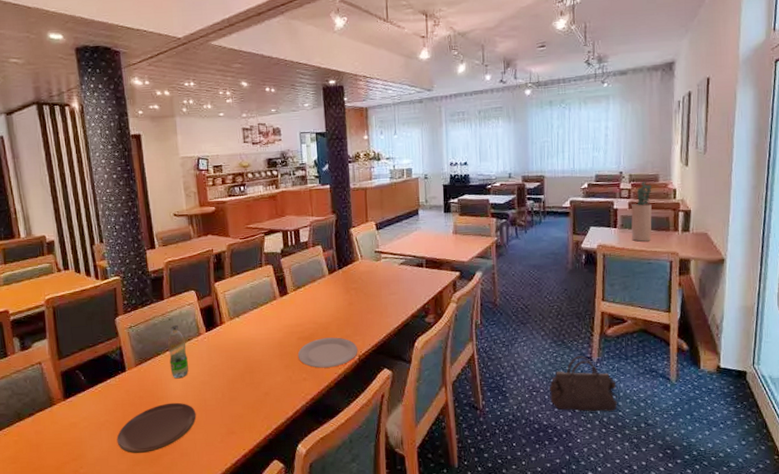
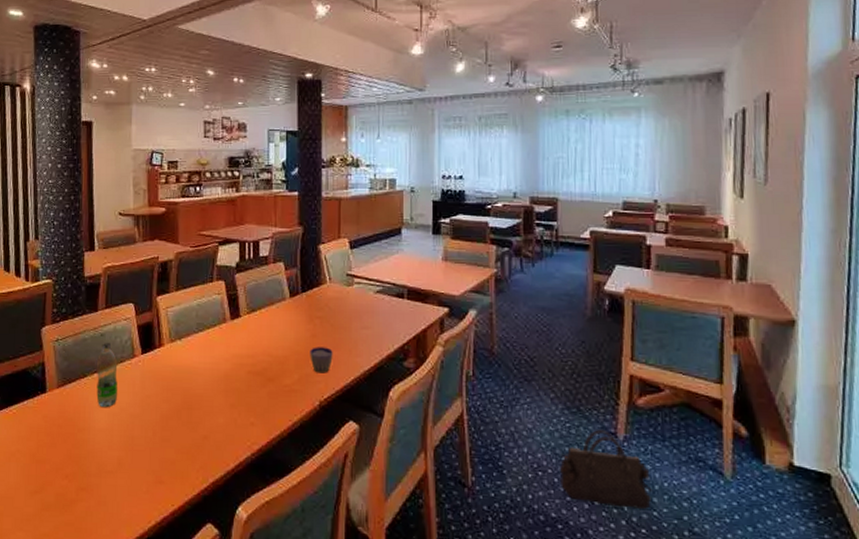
plate: present [117,402,196,454] -> none [26,436,121,496]
plate: present [297,337,358,368] -> none [246,374,319,413]
cup: none [348,312,368,334] -> present [310,347,333,373]
vase: present [631,179,652,242] -> none [668,211,697,290]

